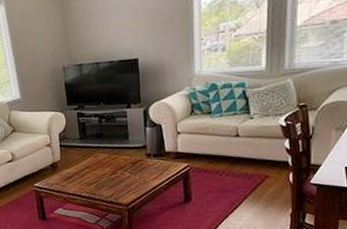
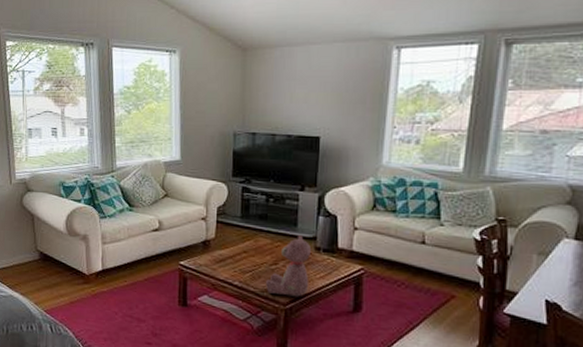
teddy bear: none [108,145,145,198] -> present [265,234,311,297]

